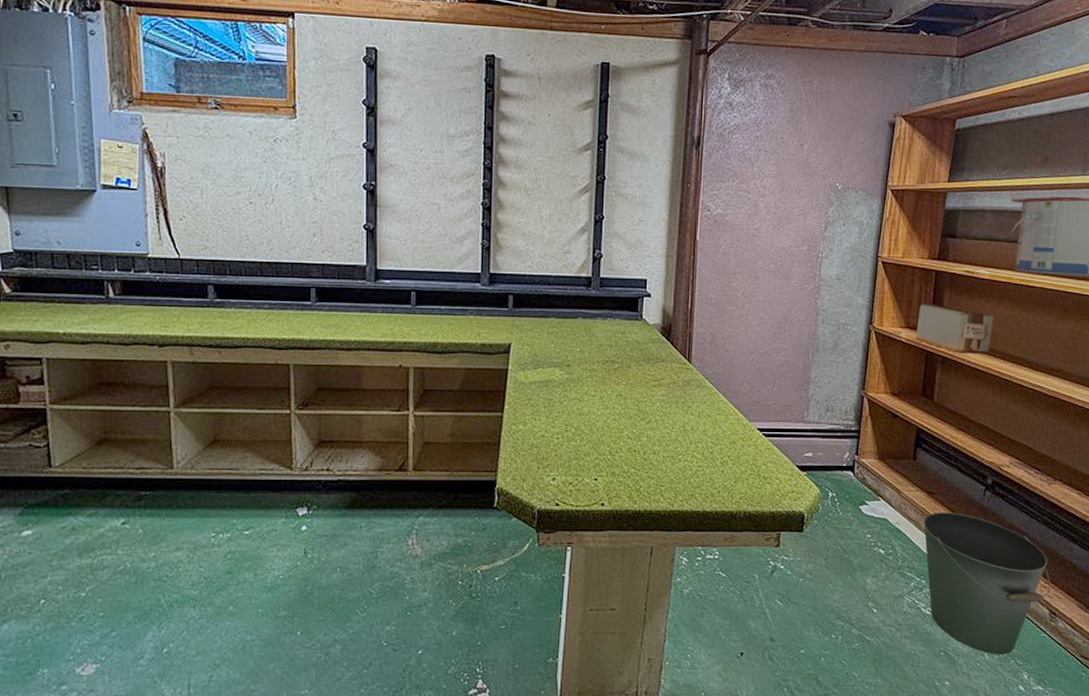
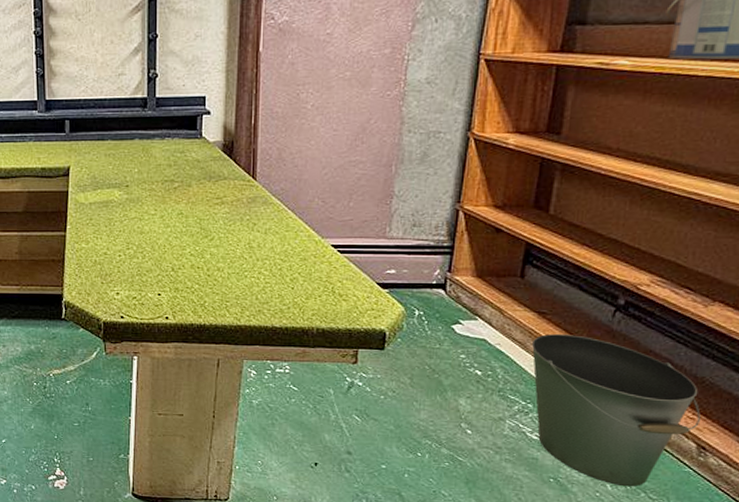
box: present [916,303,994,354] -> none [527,103,636,159]

